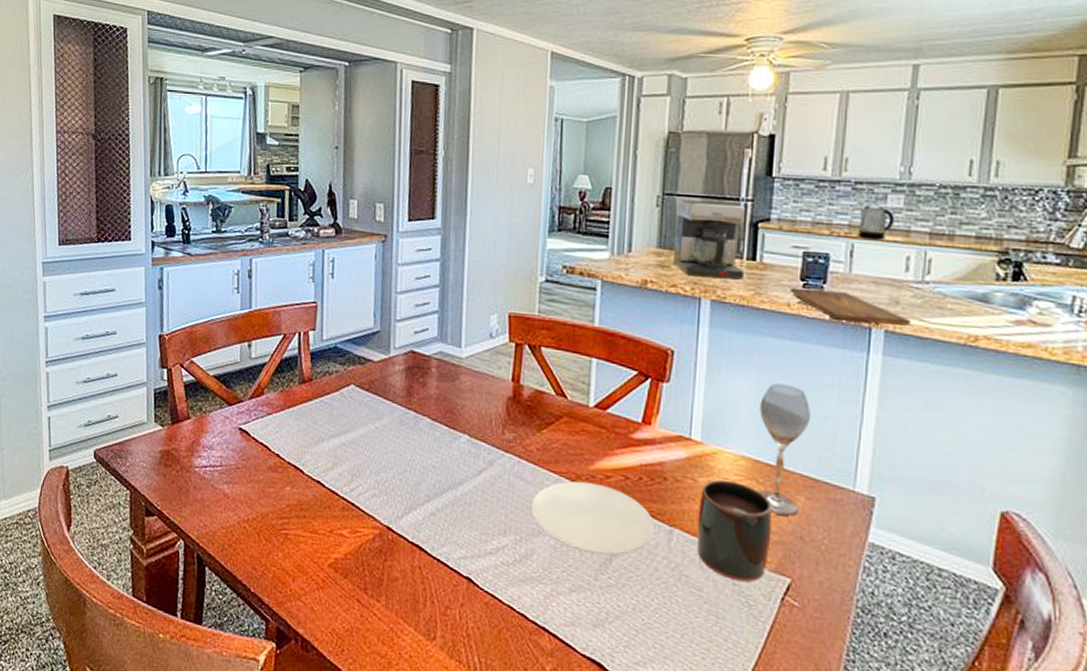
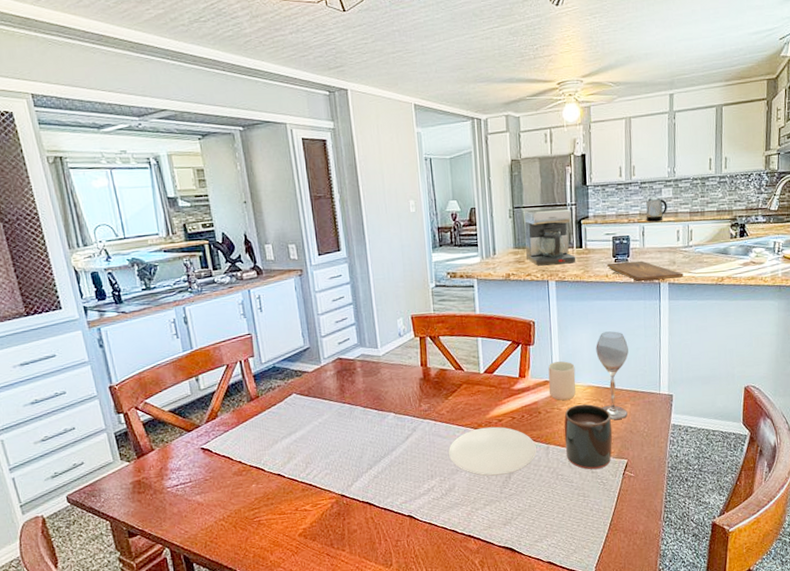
cup: none [682,411,725,471] -> present [548,361,576,401]

